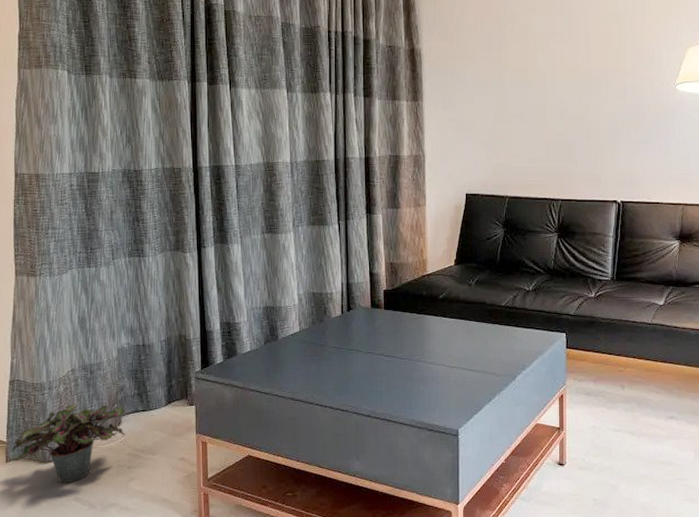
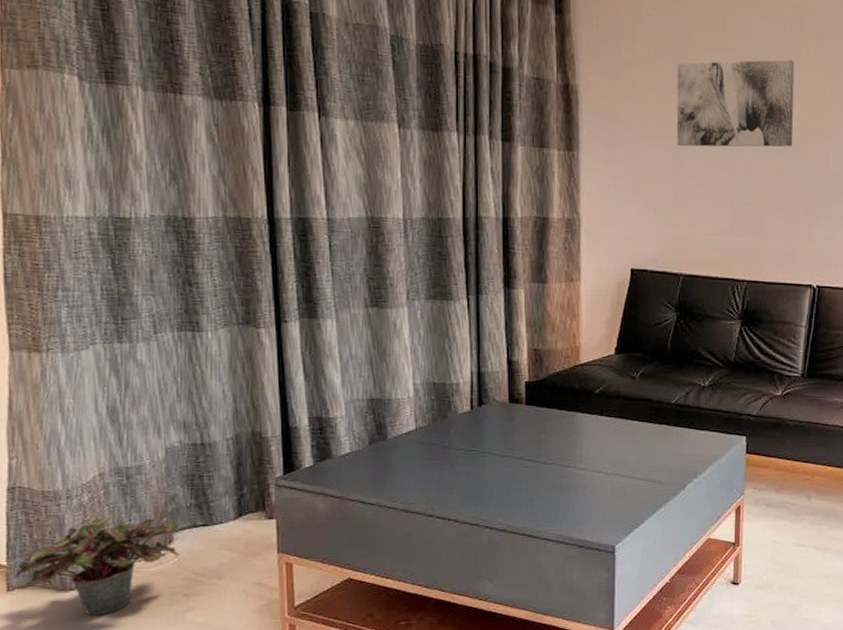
wall art: none [499,15,595,92] -> present [676,59,795,147]

